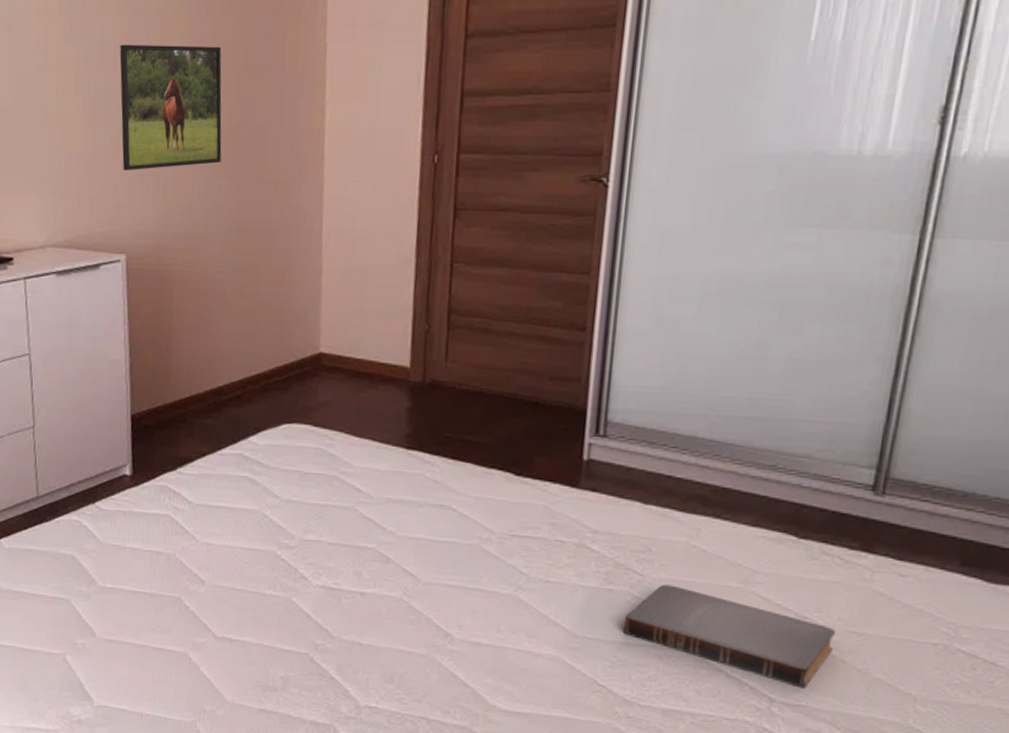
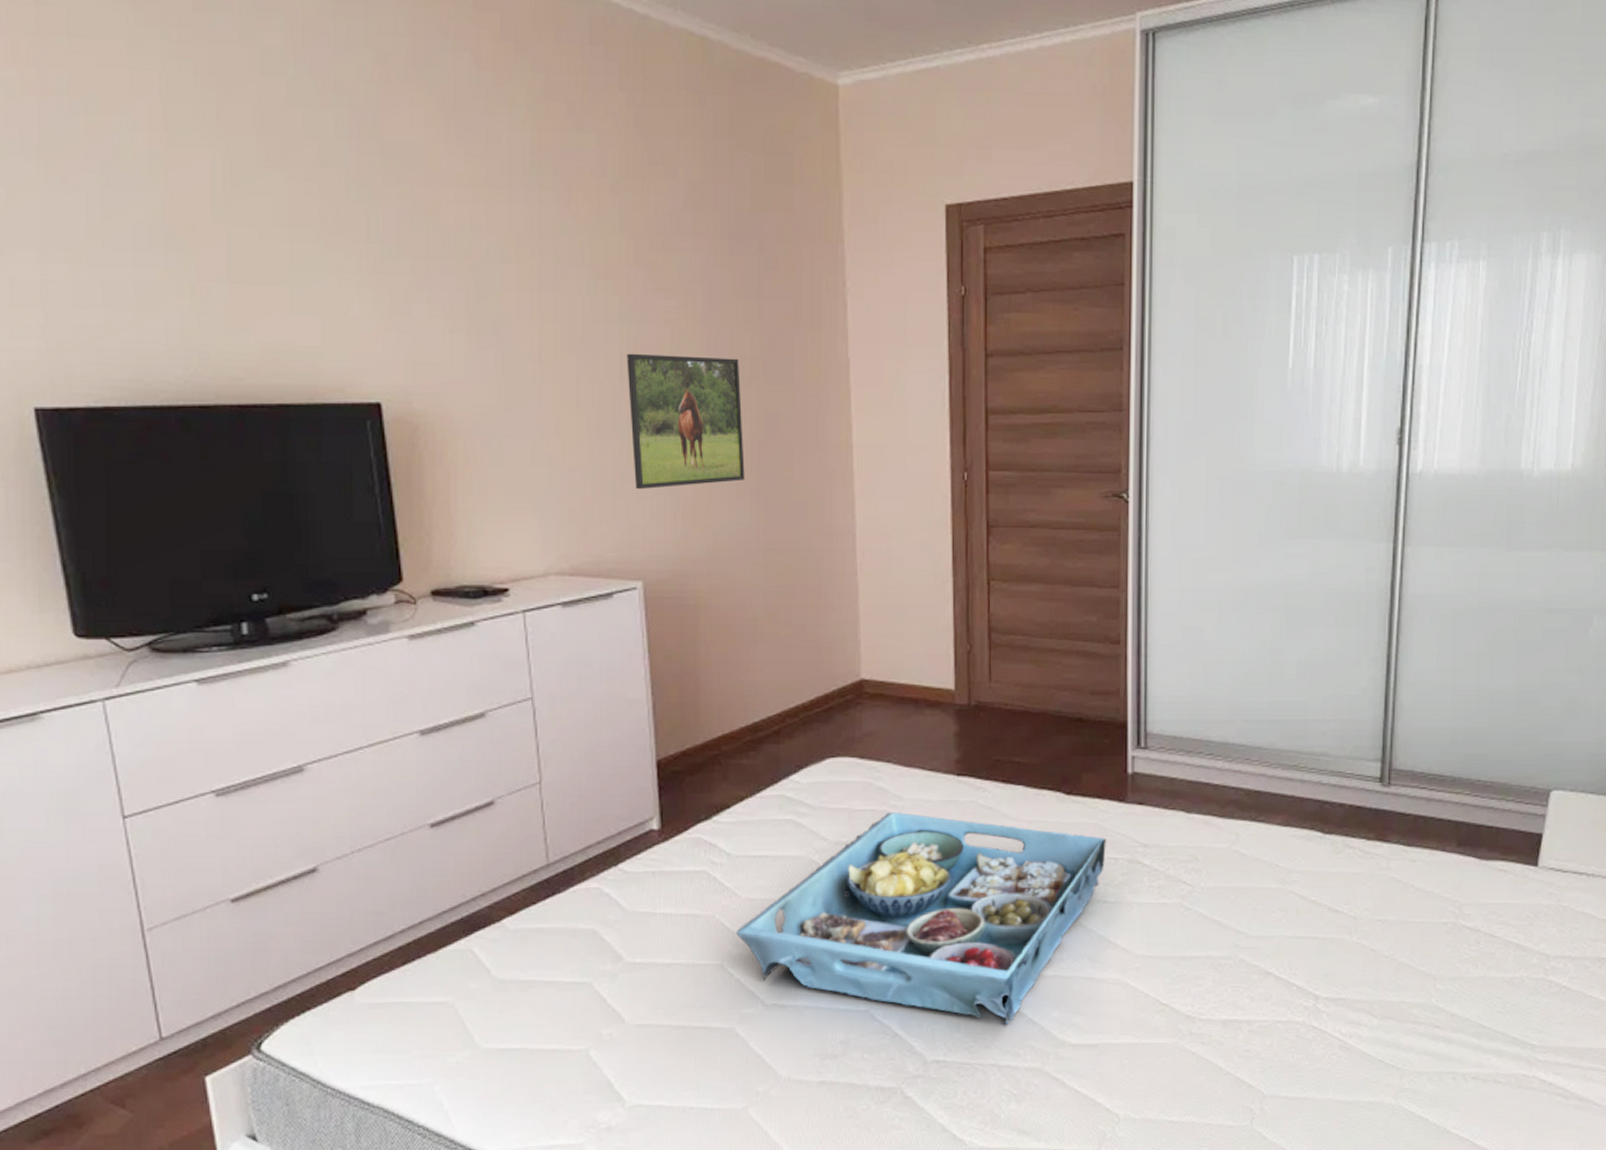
serving tray: none [193,477,554,683] -> present [736,812,1106,1024]
book: present [623,584,836,689] -> none [1179,892,1364,981]

